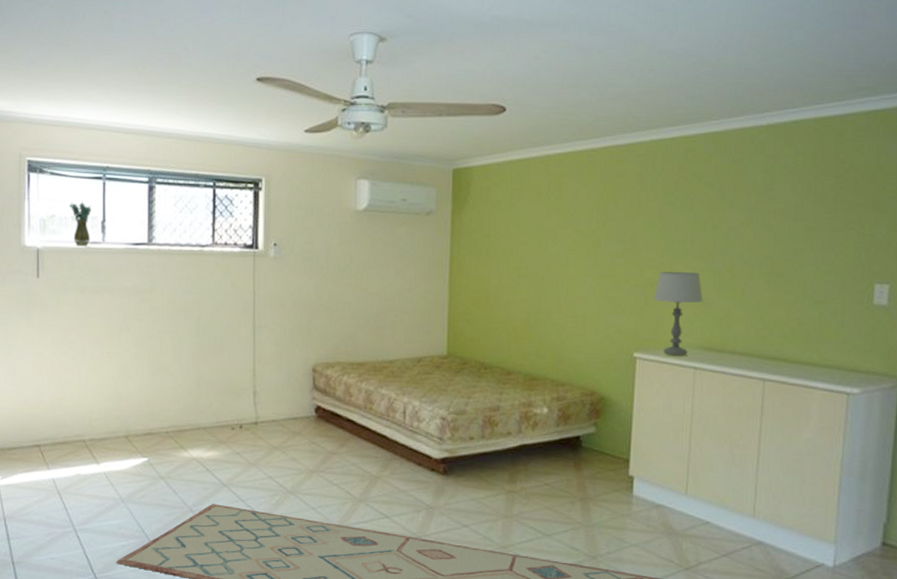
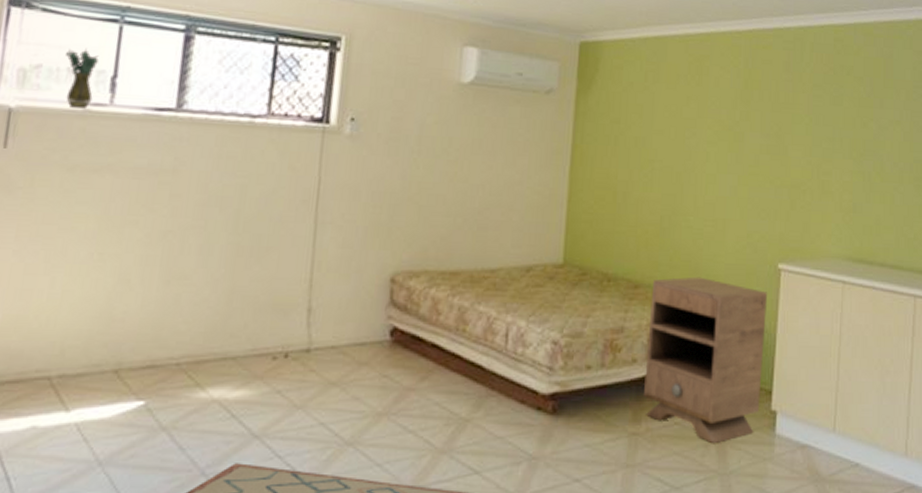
nightstand: none [518,364,624,502] -> present [644,276,767,444]
table lamp: present [653,272,703,356] -> none [799,172,853,269]

